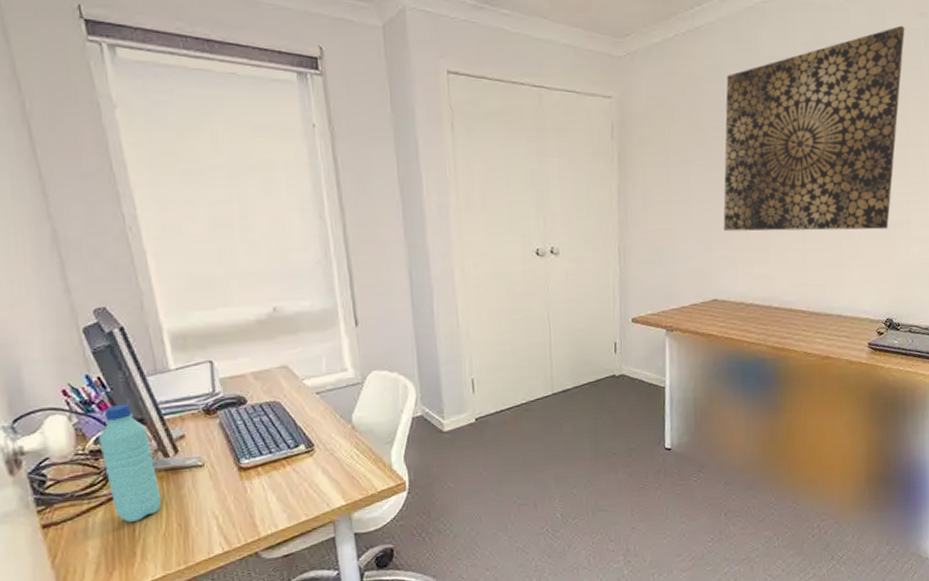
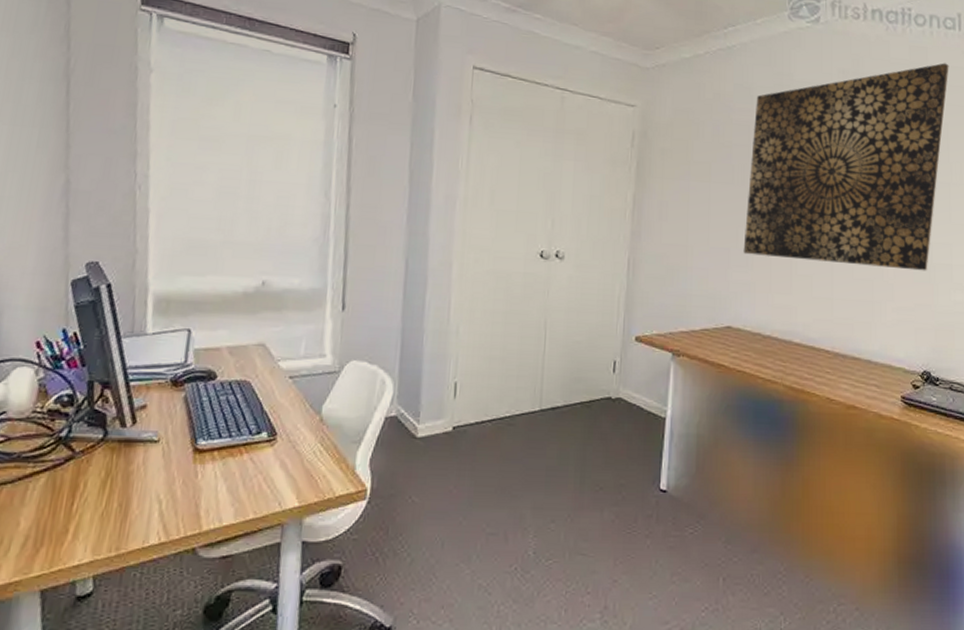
water bottle: present [99,403,162,522] -> none [58,363,110,494]

